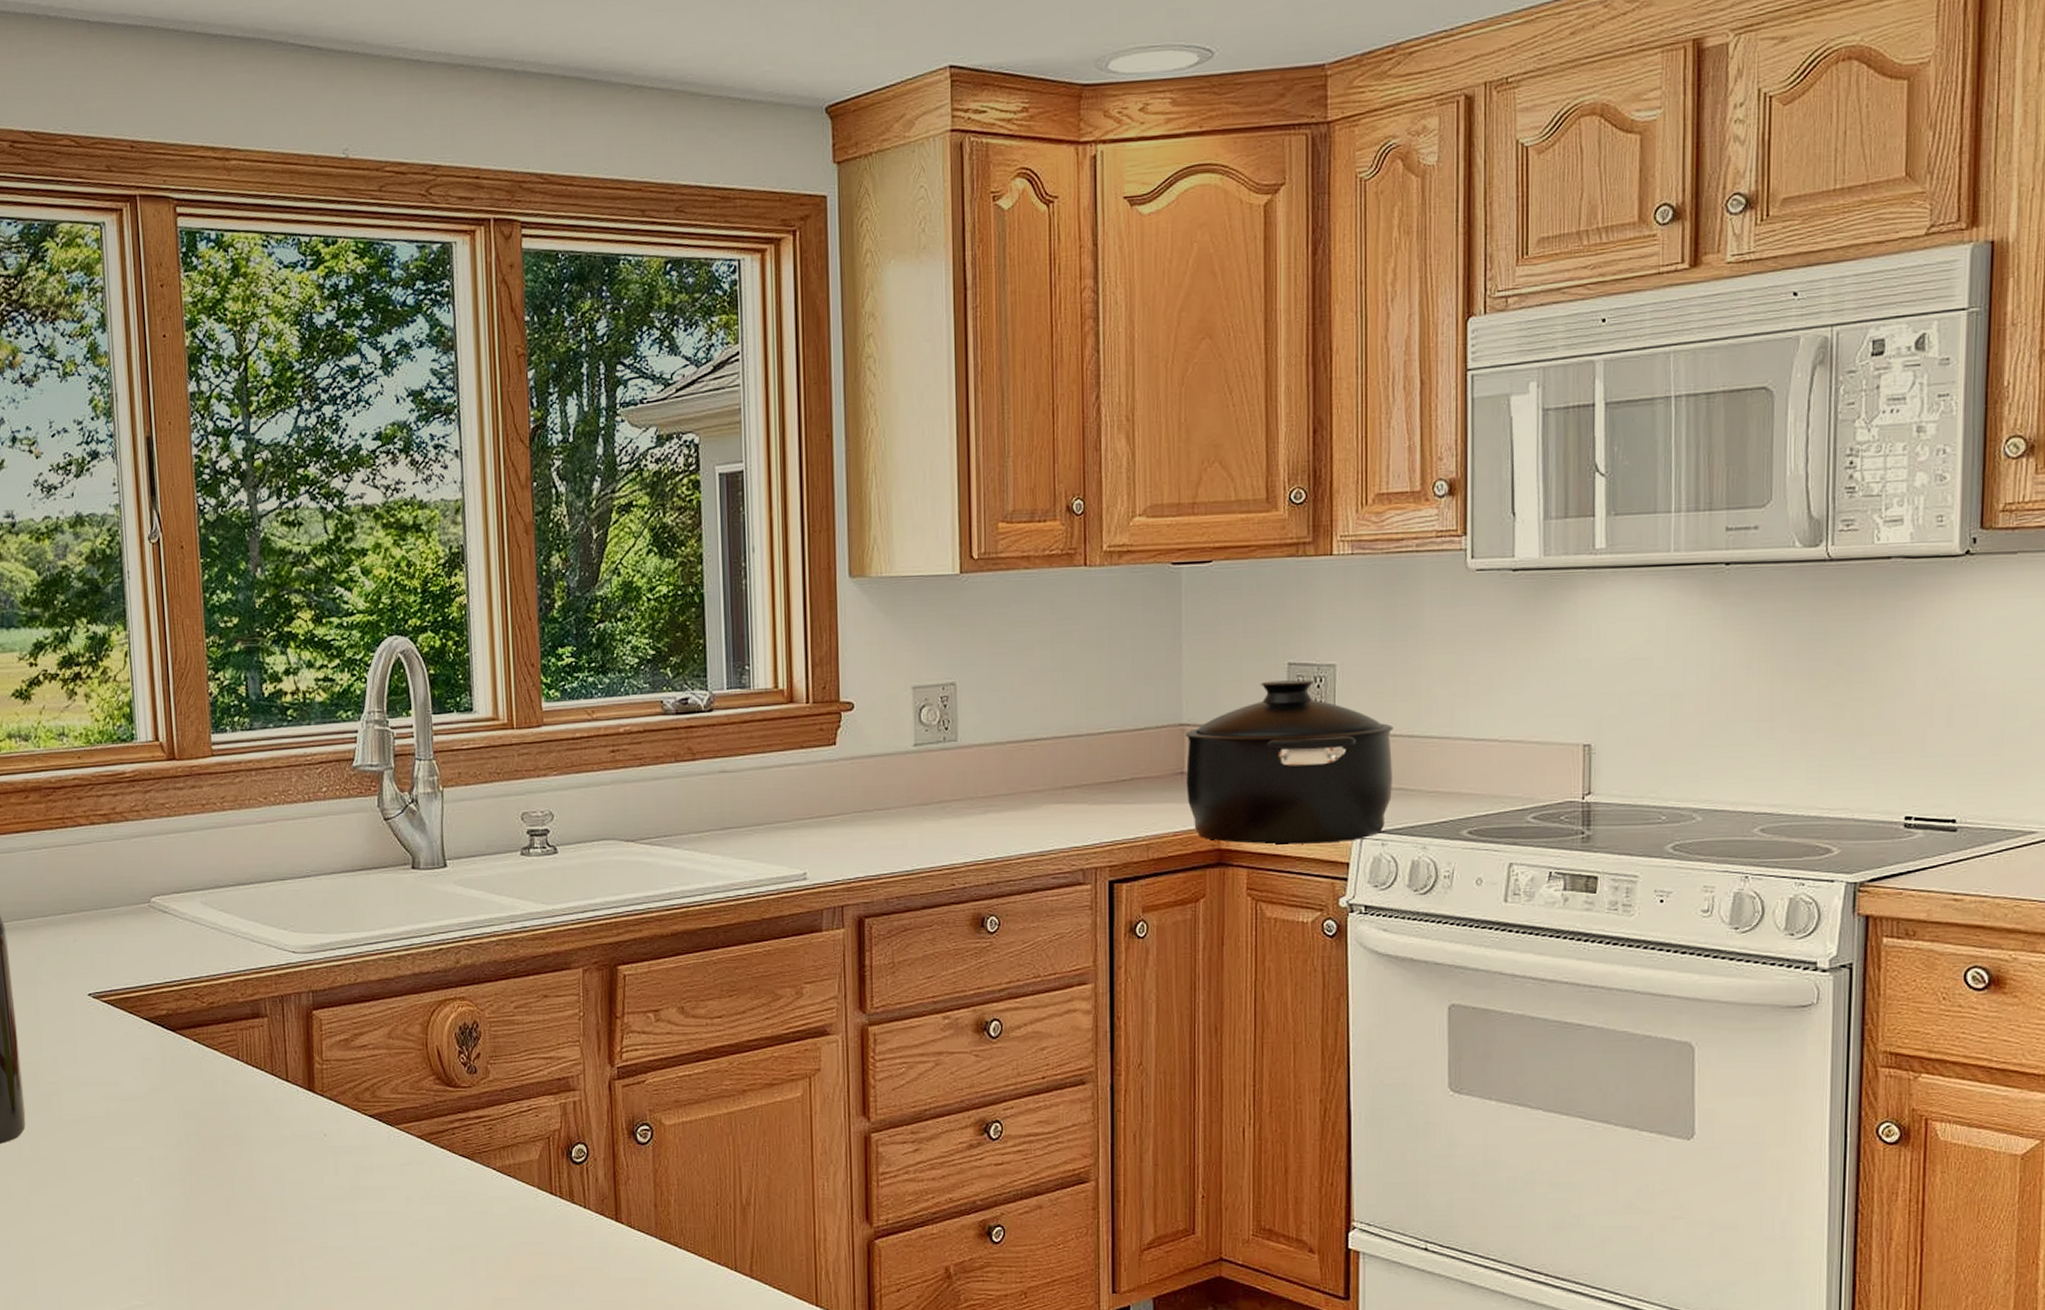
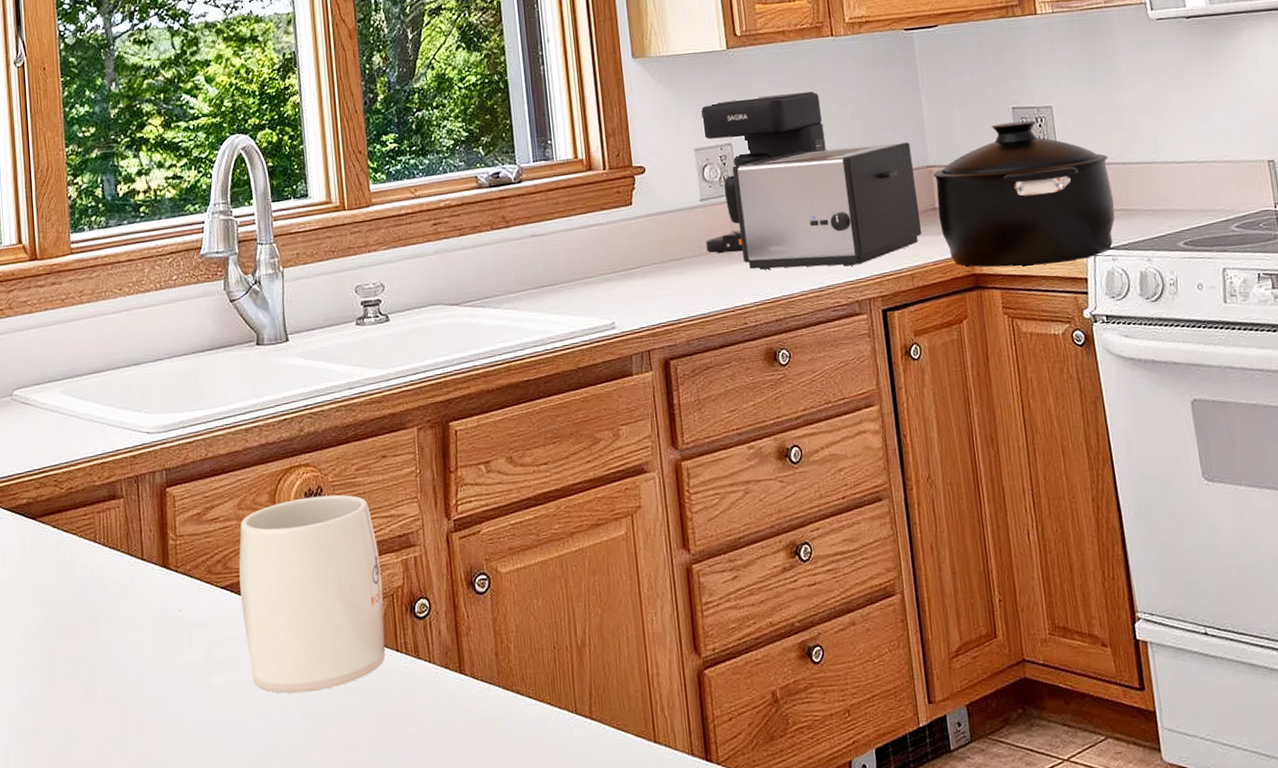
mug: none [387,1031,539,1226] -> present [238,494,386,694]
coffee maker: none [916,629,1064,806] -> present [701,91,826,254]
toaster: none [954,695,1165,830] -> present [732,142,922,270]

